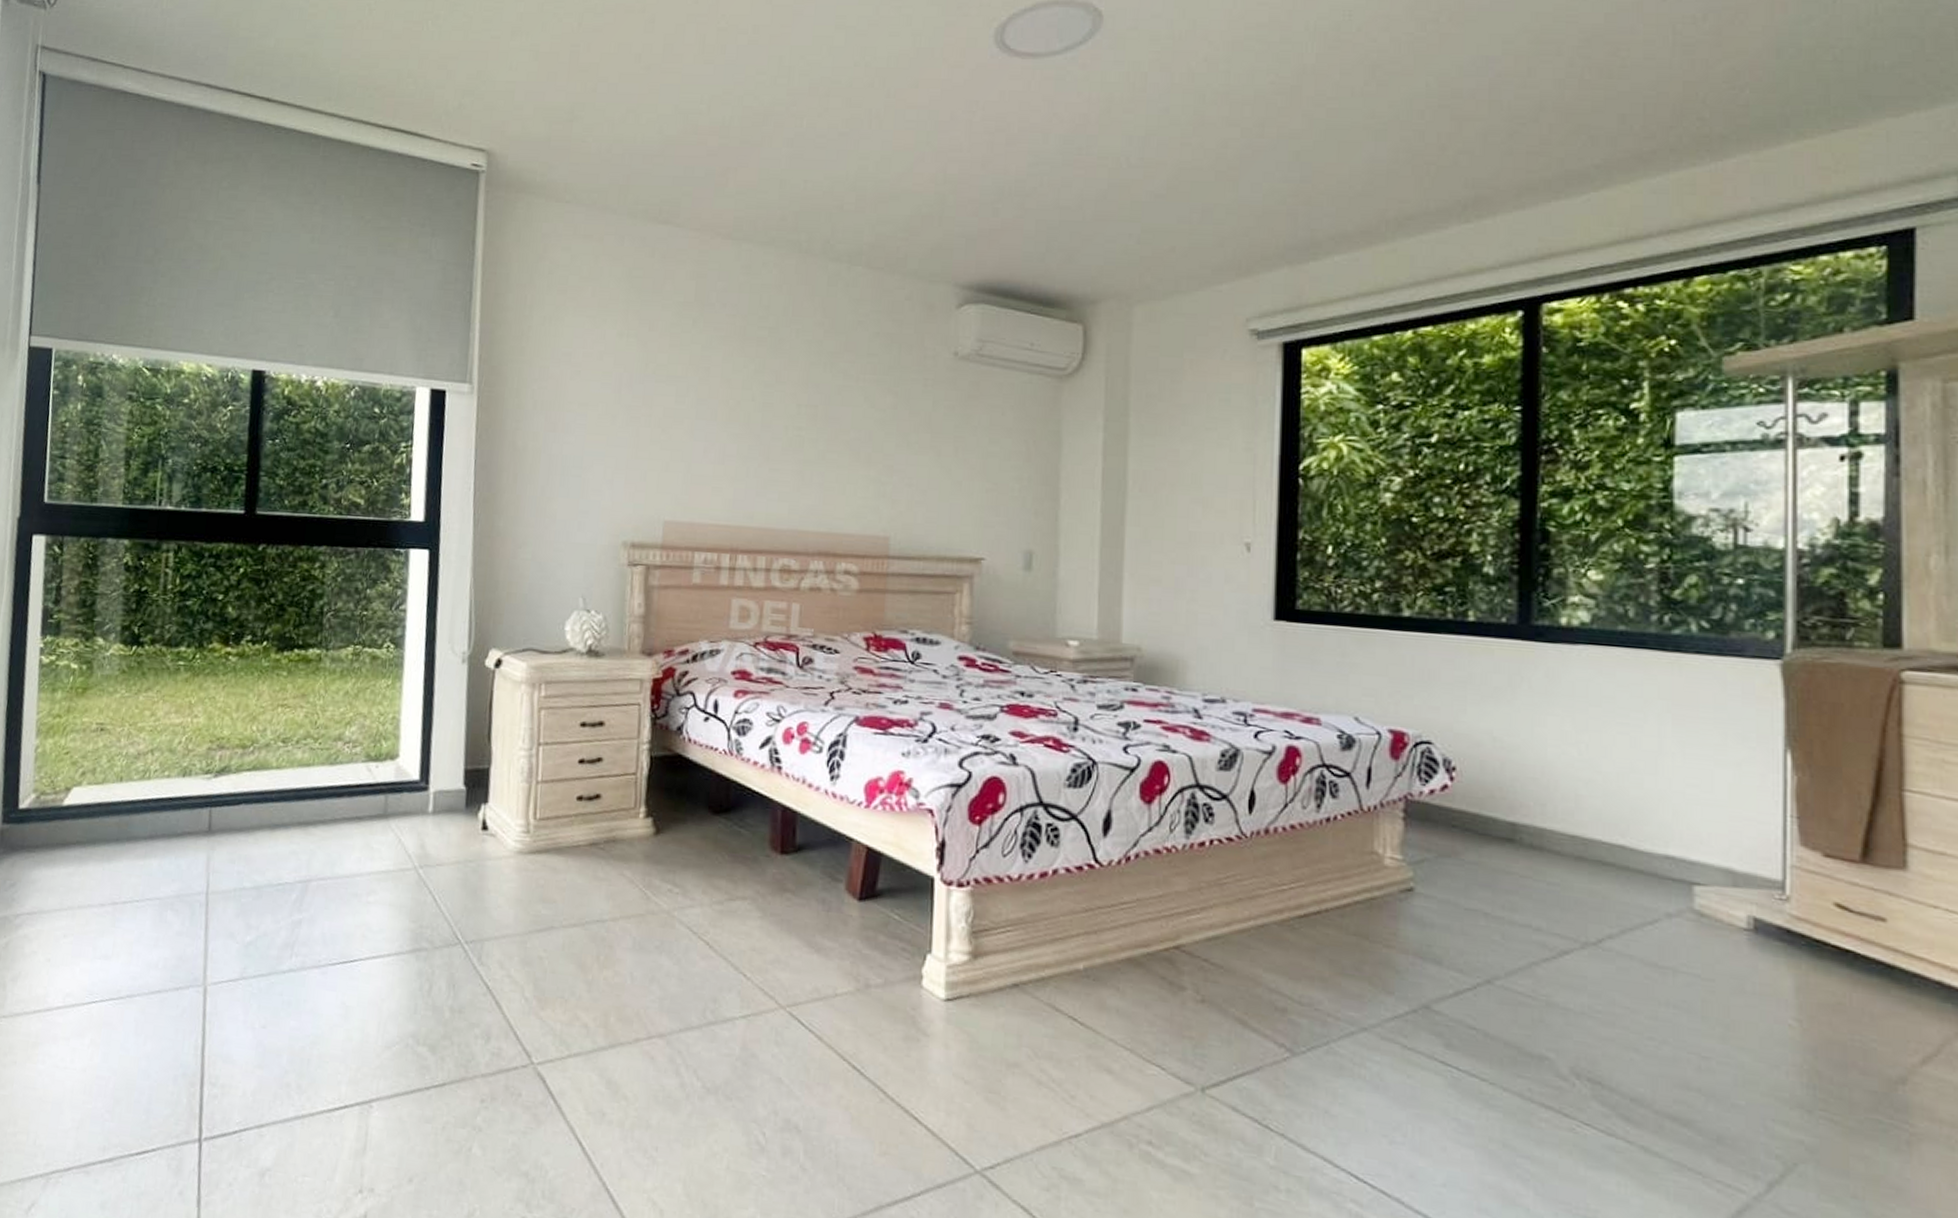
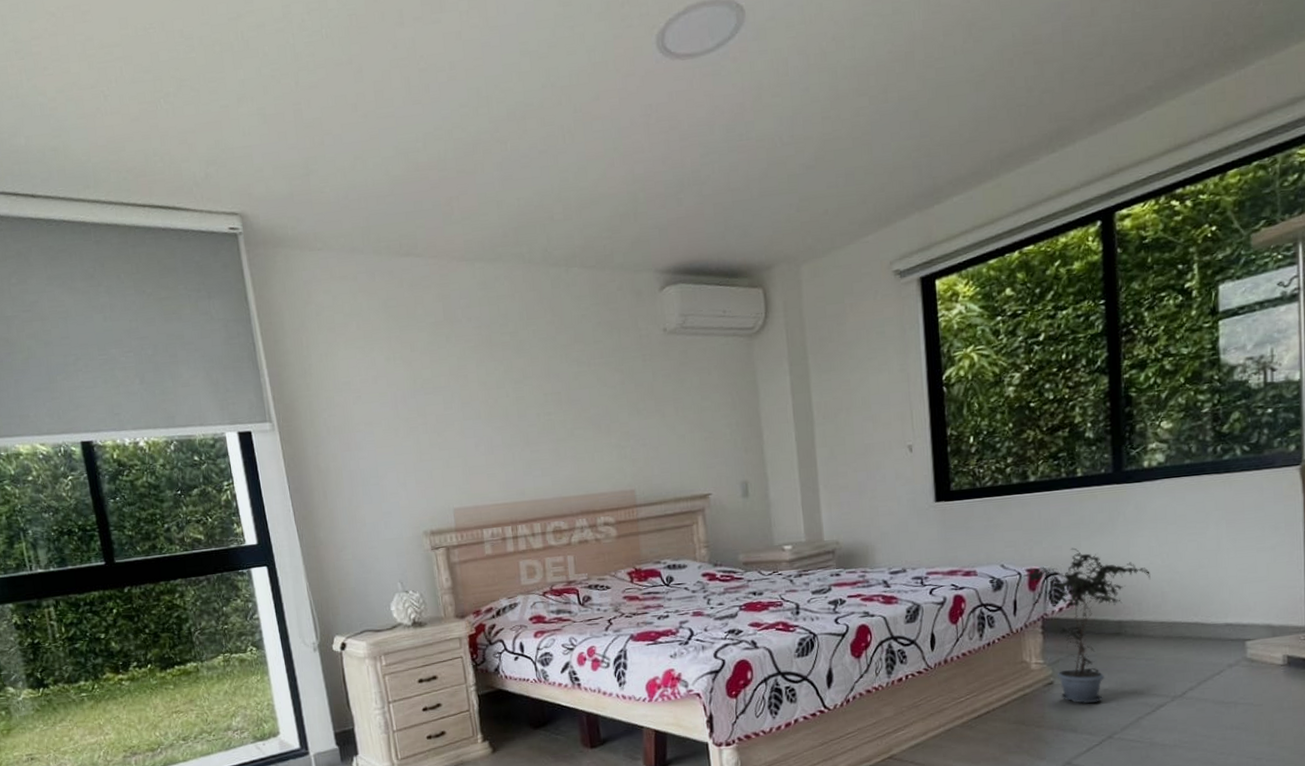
potted plant: none [1384,712,1561,930] -> present [1023,547,1151,704]

